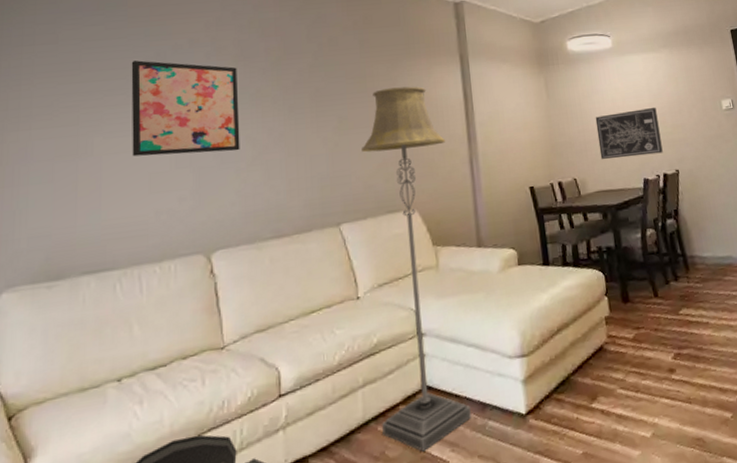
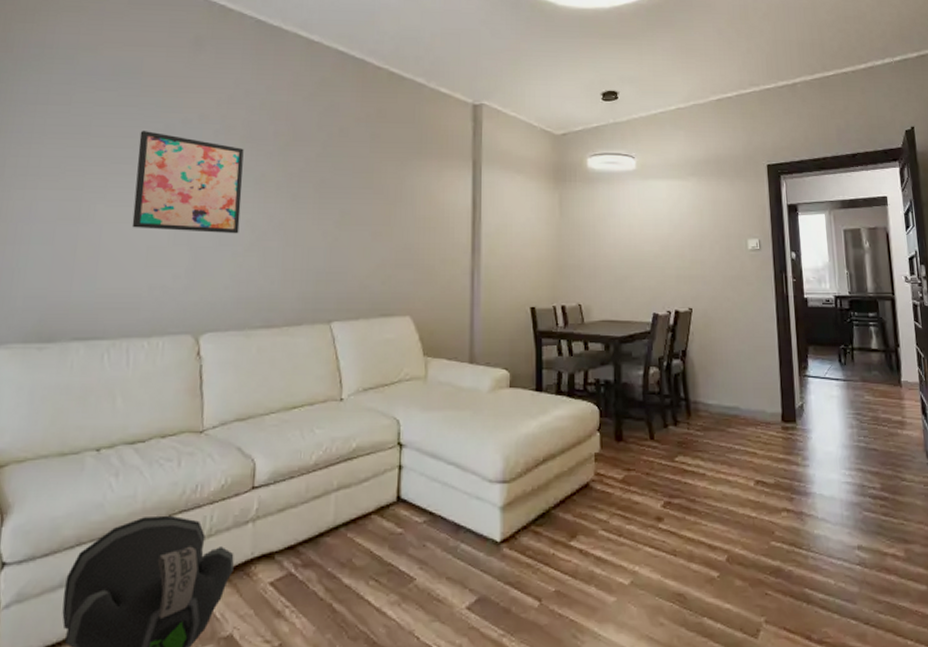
floor lamp: present [362,86,471,452] -> none [352,187,449,565]
wall art: present [595,107,663,159] -> none [608,238,677,289]

